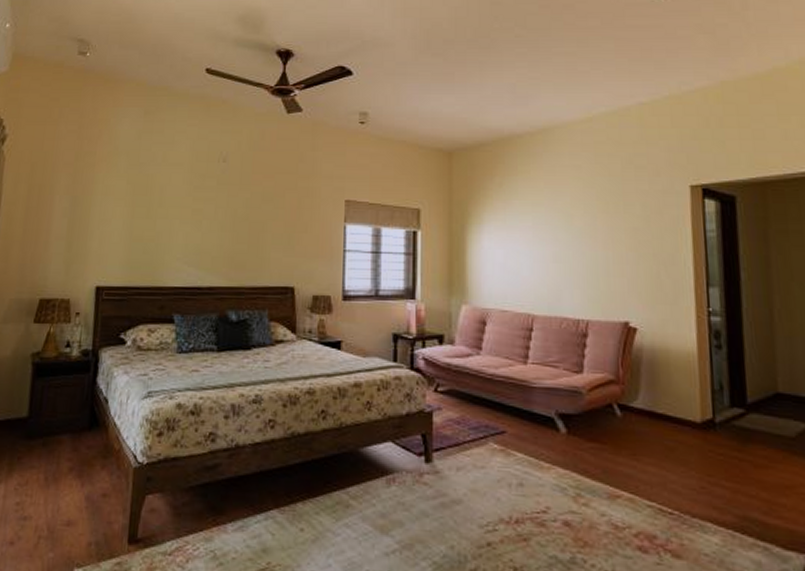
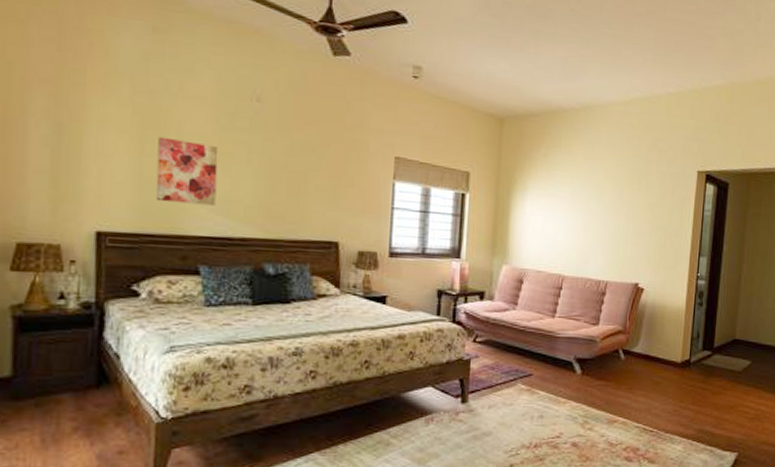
wall art: none [142,201,192,258] -> present [156,136,219,206]

